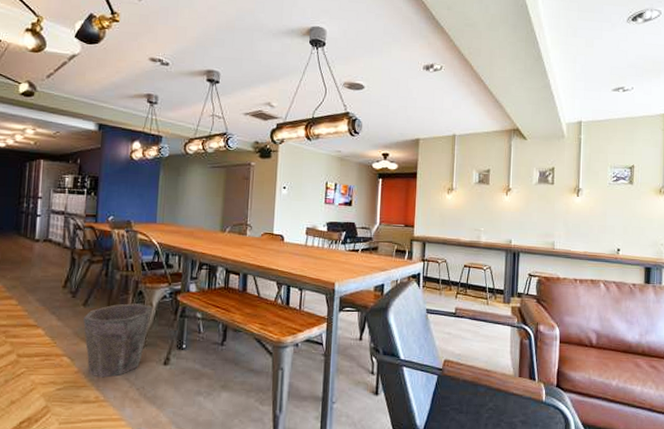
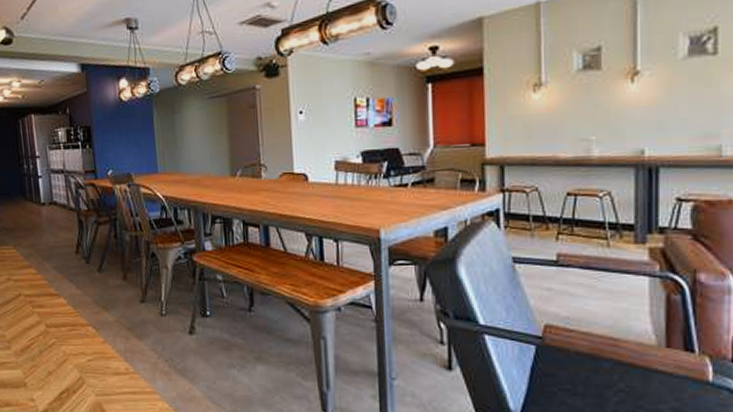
waste bin: present [83,303,153,378] -> none [101,267,169,348]

